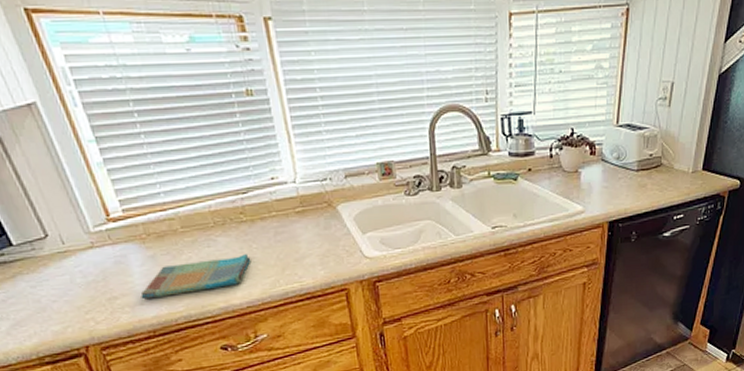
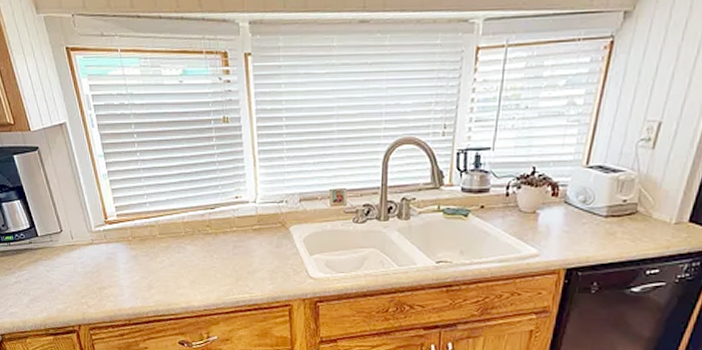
dish towel: present [140,254,252,300] -> none [123,263,211,292]

